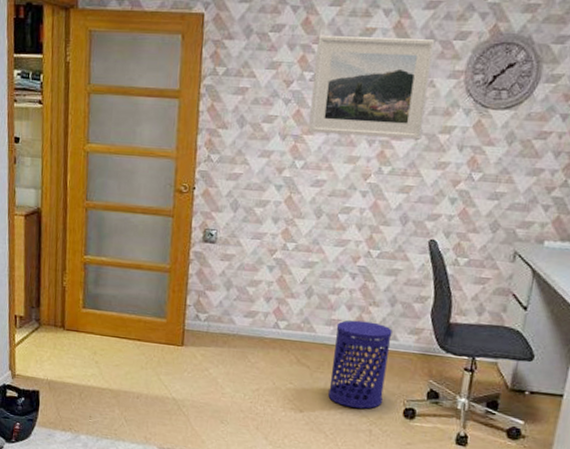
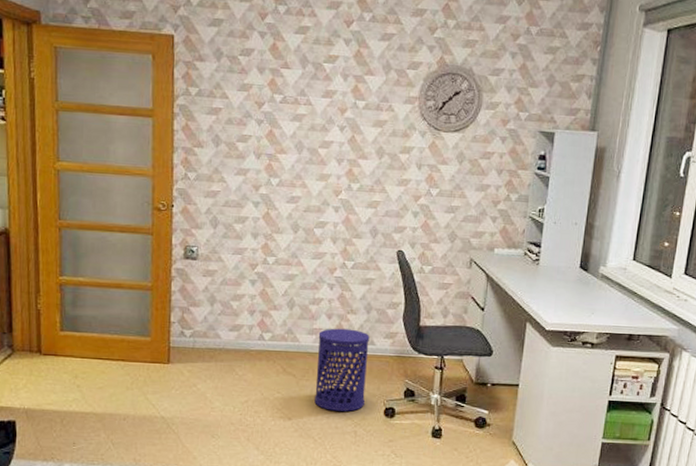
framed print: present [308,36,435,140] -> none [281,61,391,159]

